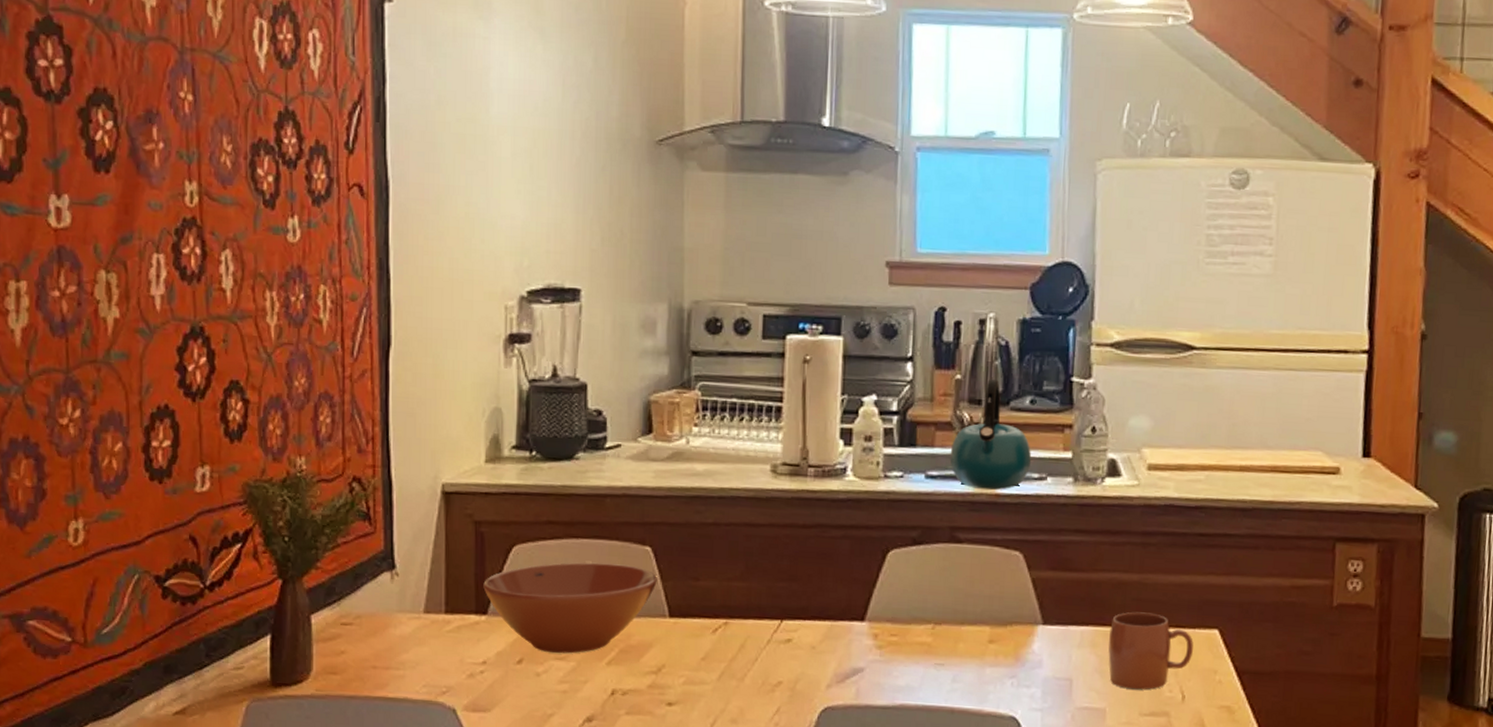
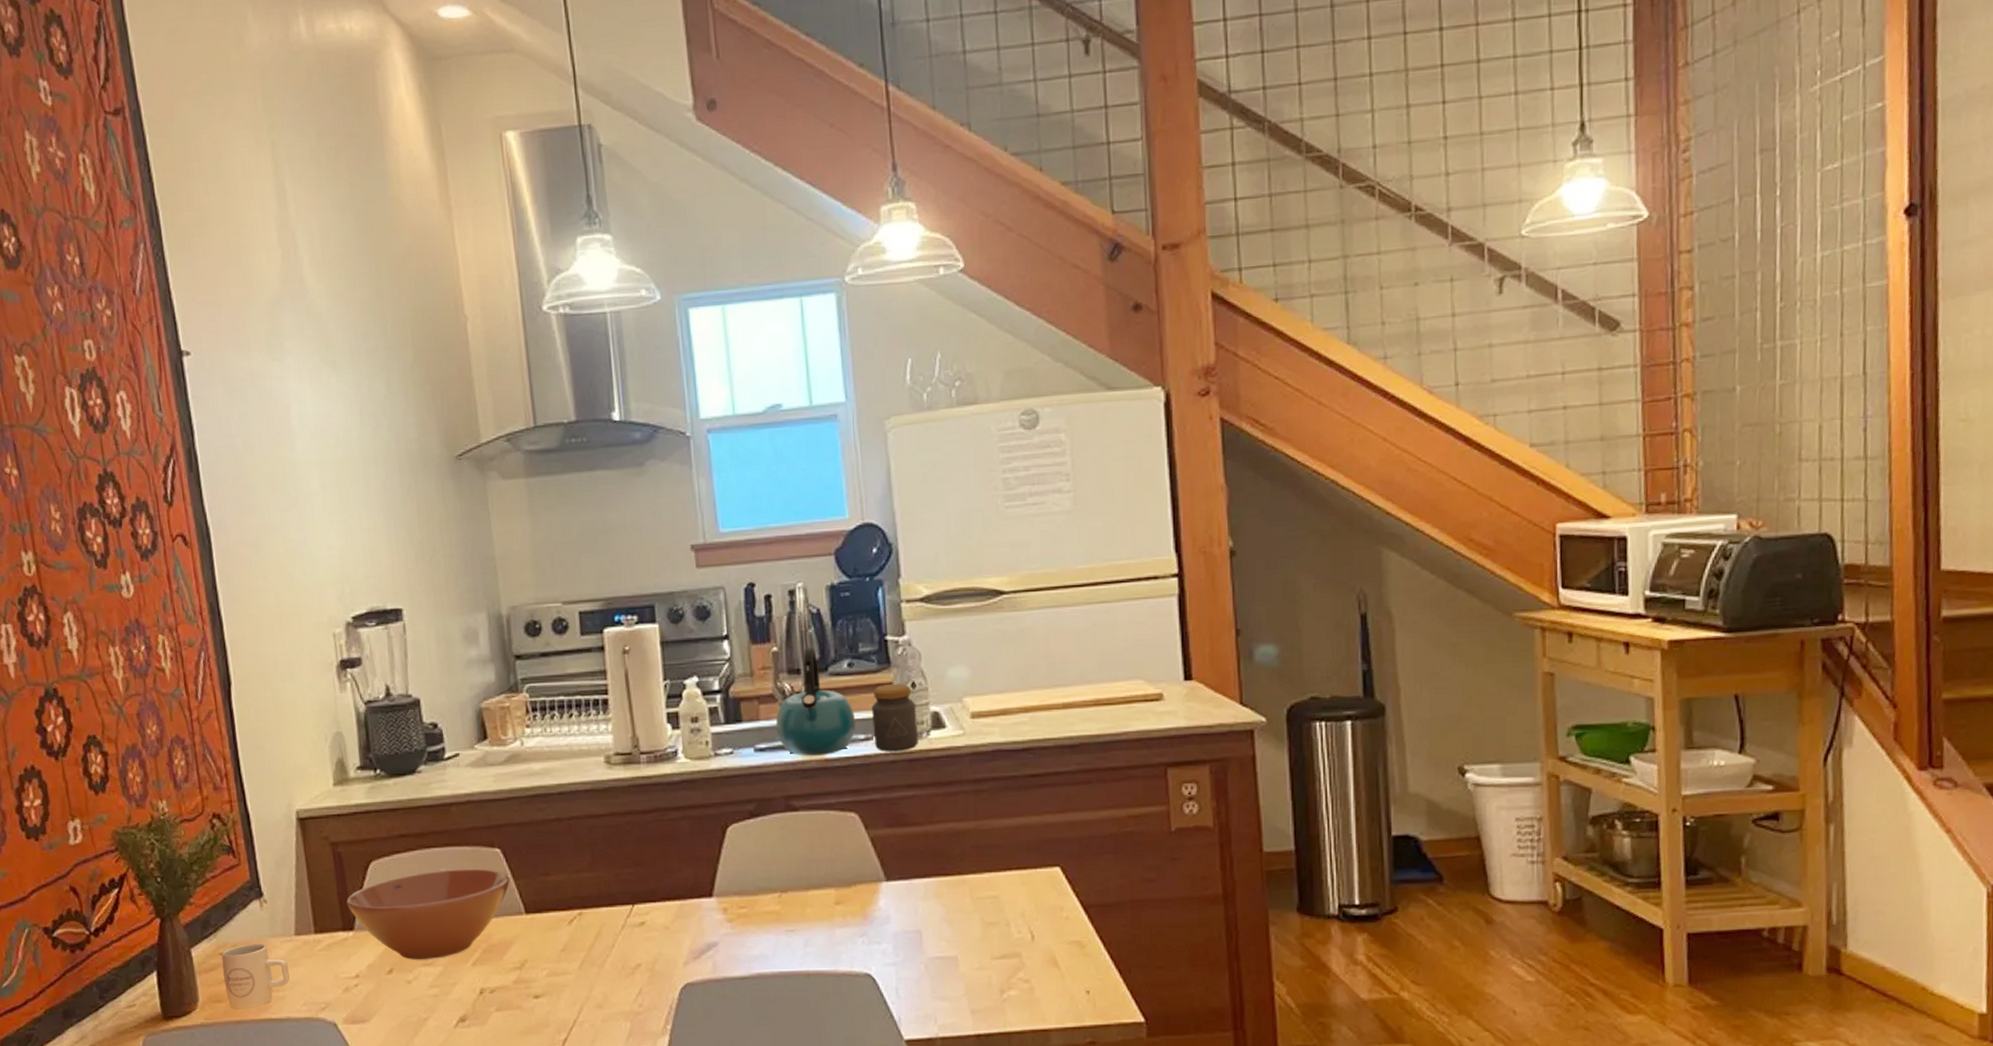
mug: none [341,616,413,685] -> present [221,943,290,1009]
jar: none [1047,425,1094,496] -> present [872,683,920,752]
mug: present [1108,612,1194,690] -> none [952,858,1037,935]

